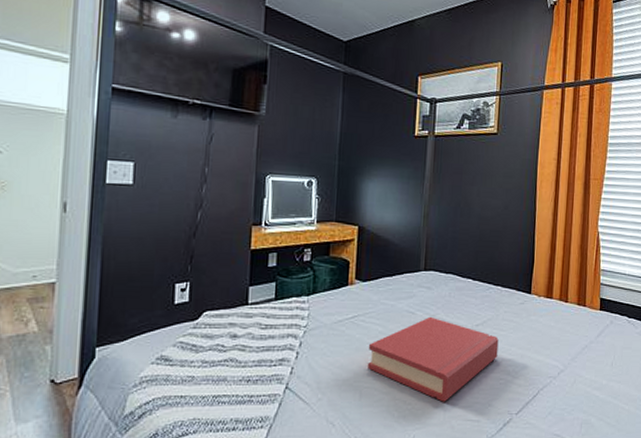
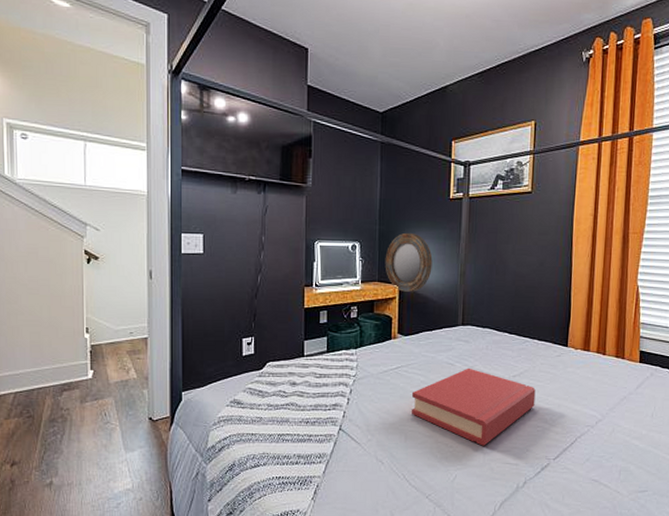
home mirror: none [343,169,395,234] -> present [385,232,433,292]

